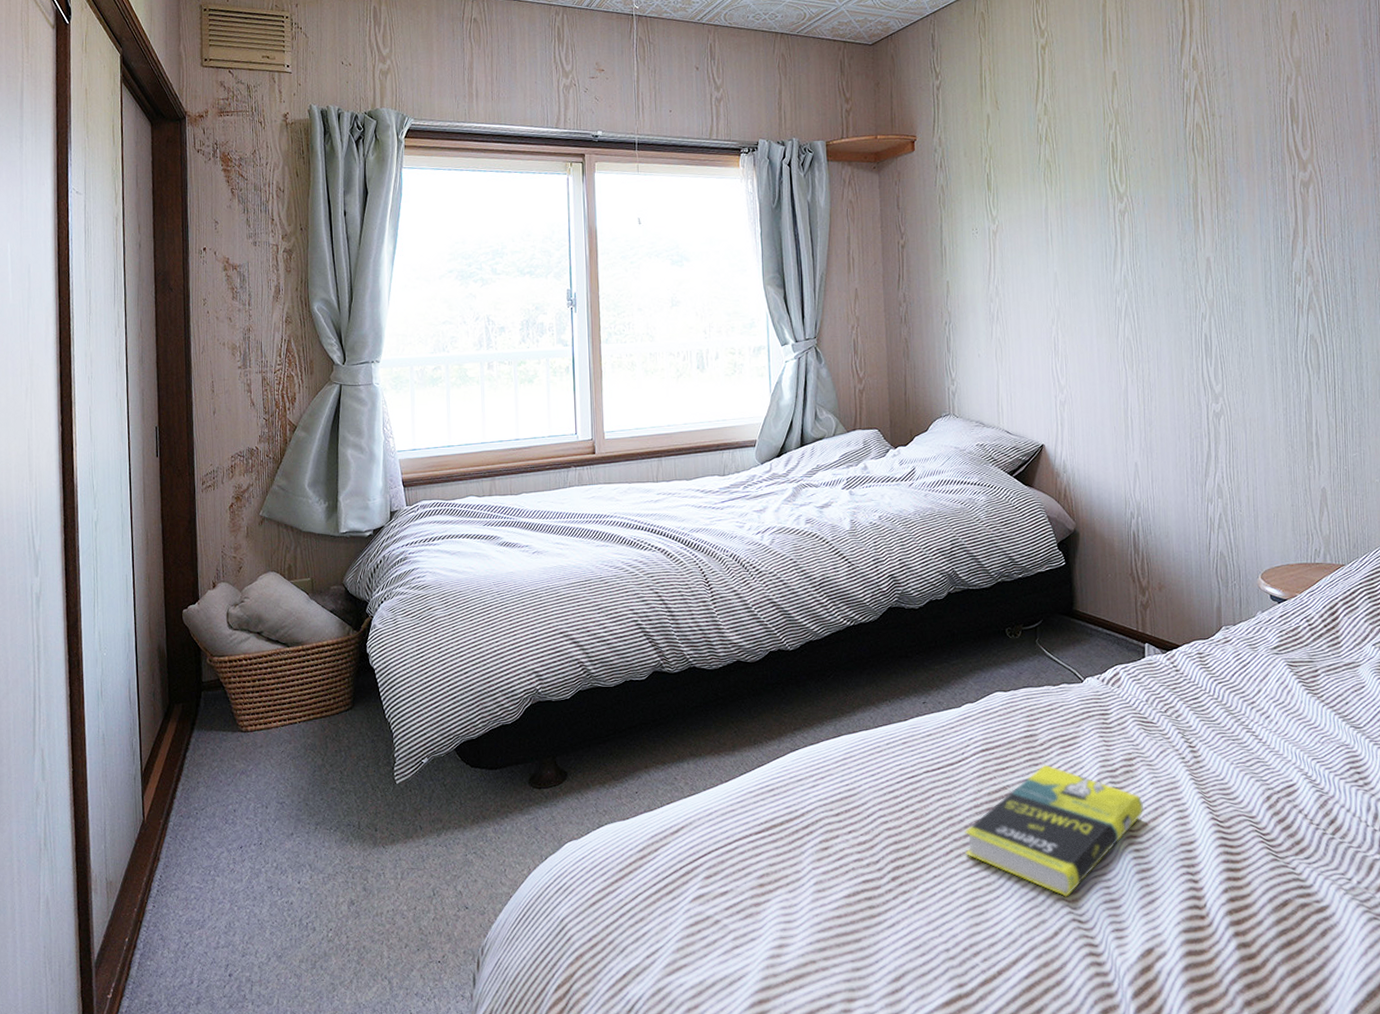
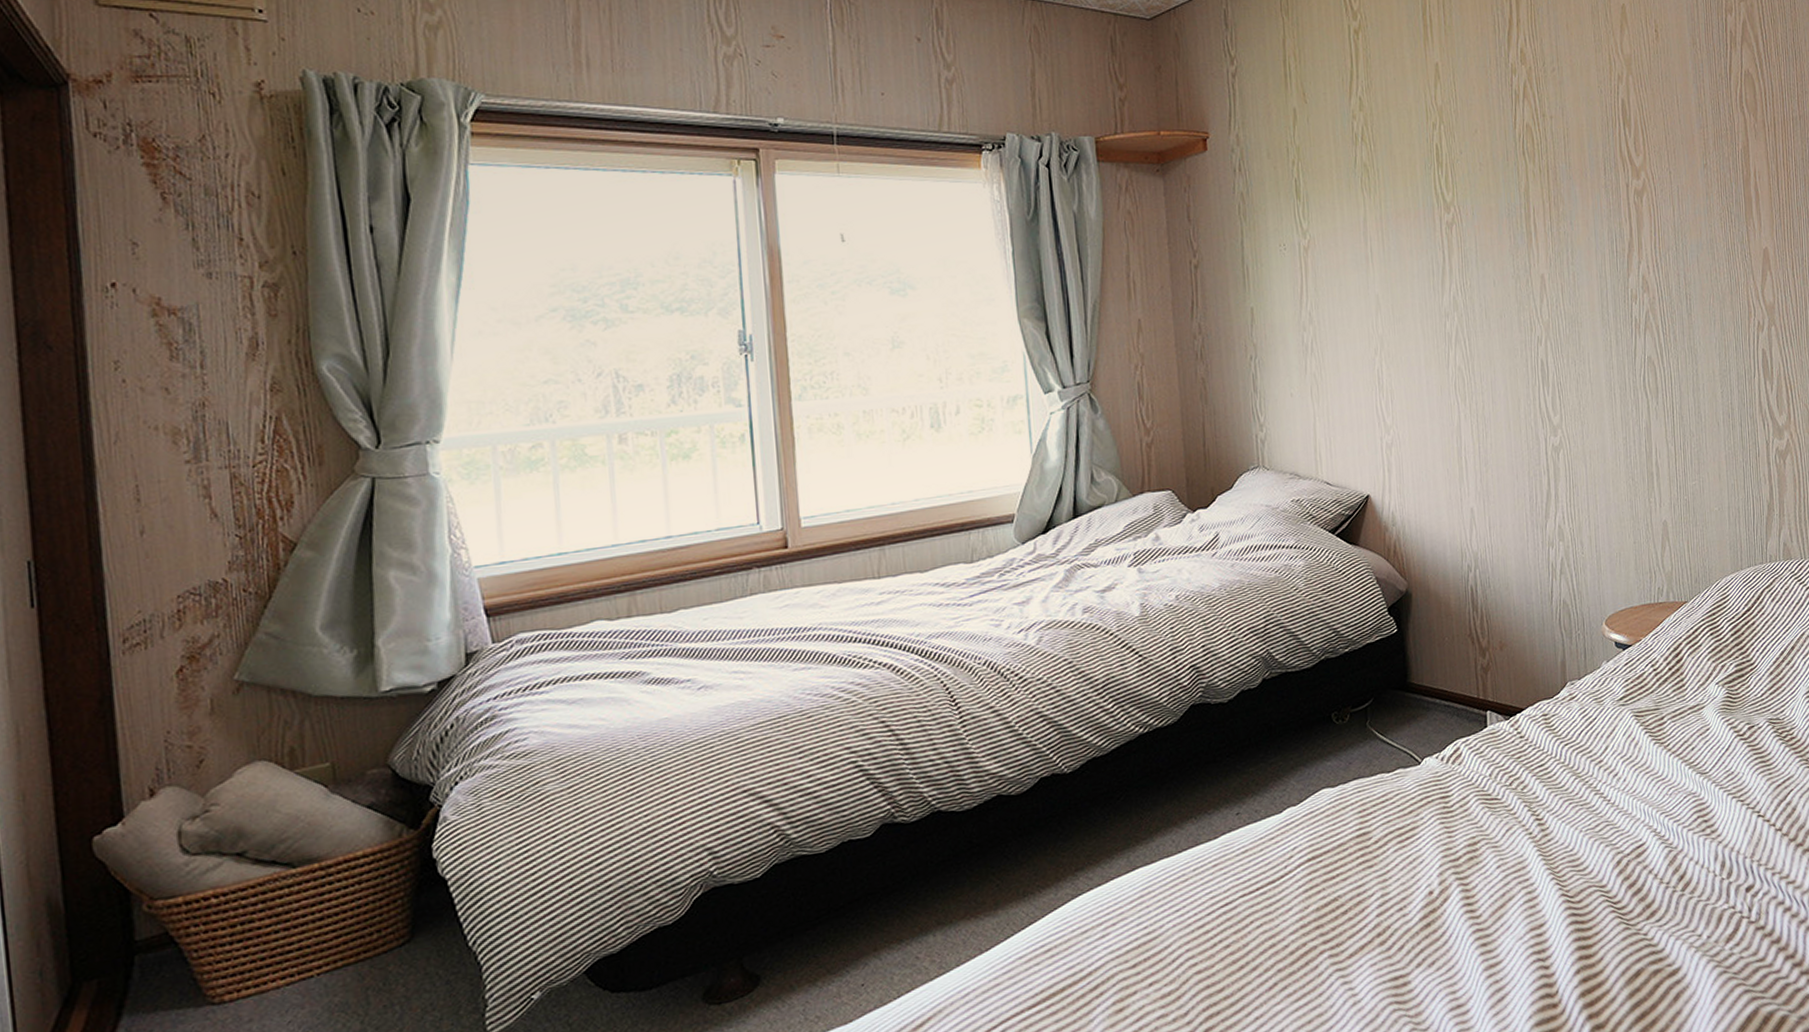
book: present [965,764,1145,897] -> none [1290,864,1491,1013]

